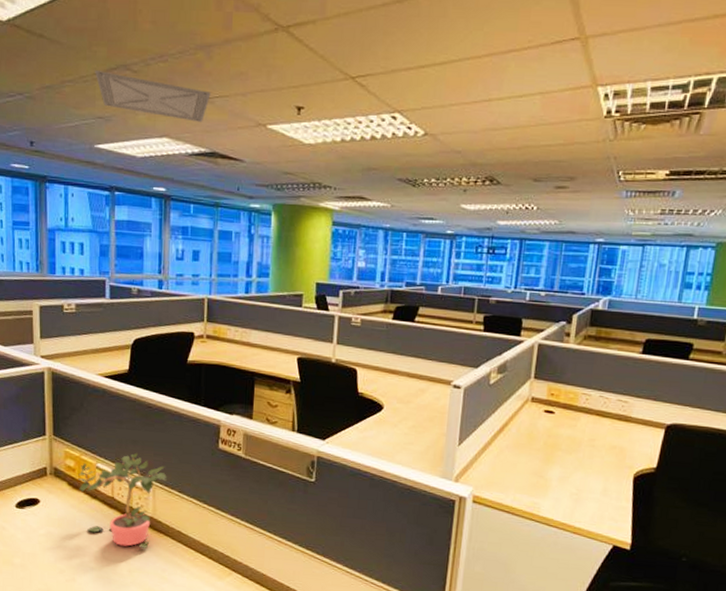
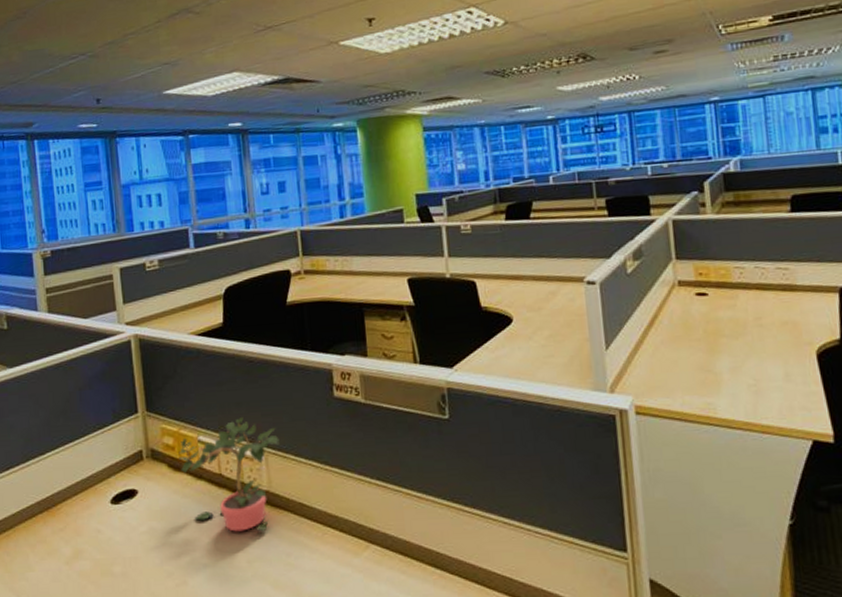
ceiling vent: present [95,69,211,122] -> none [157,18,277,52]

